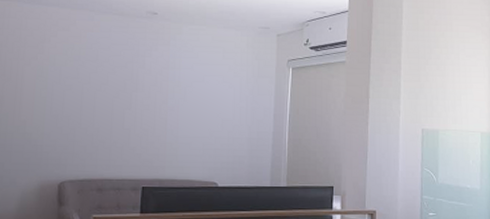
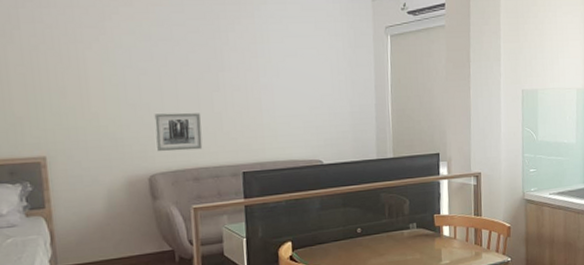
wall art: none [69,126,111,162] -> present [154,112,203,152]

